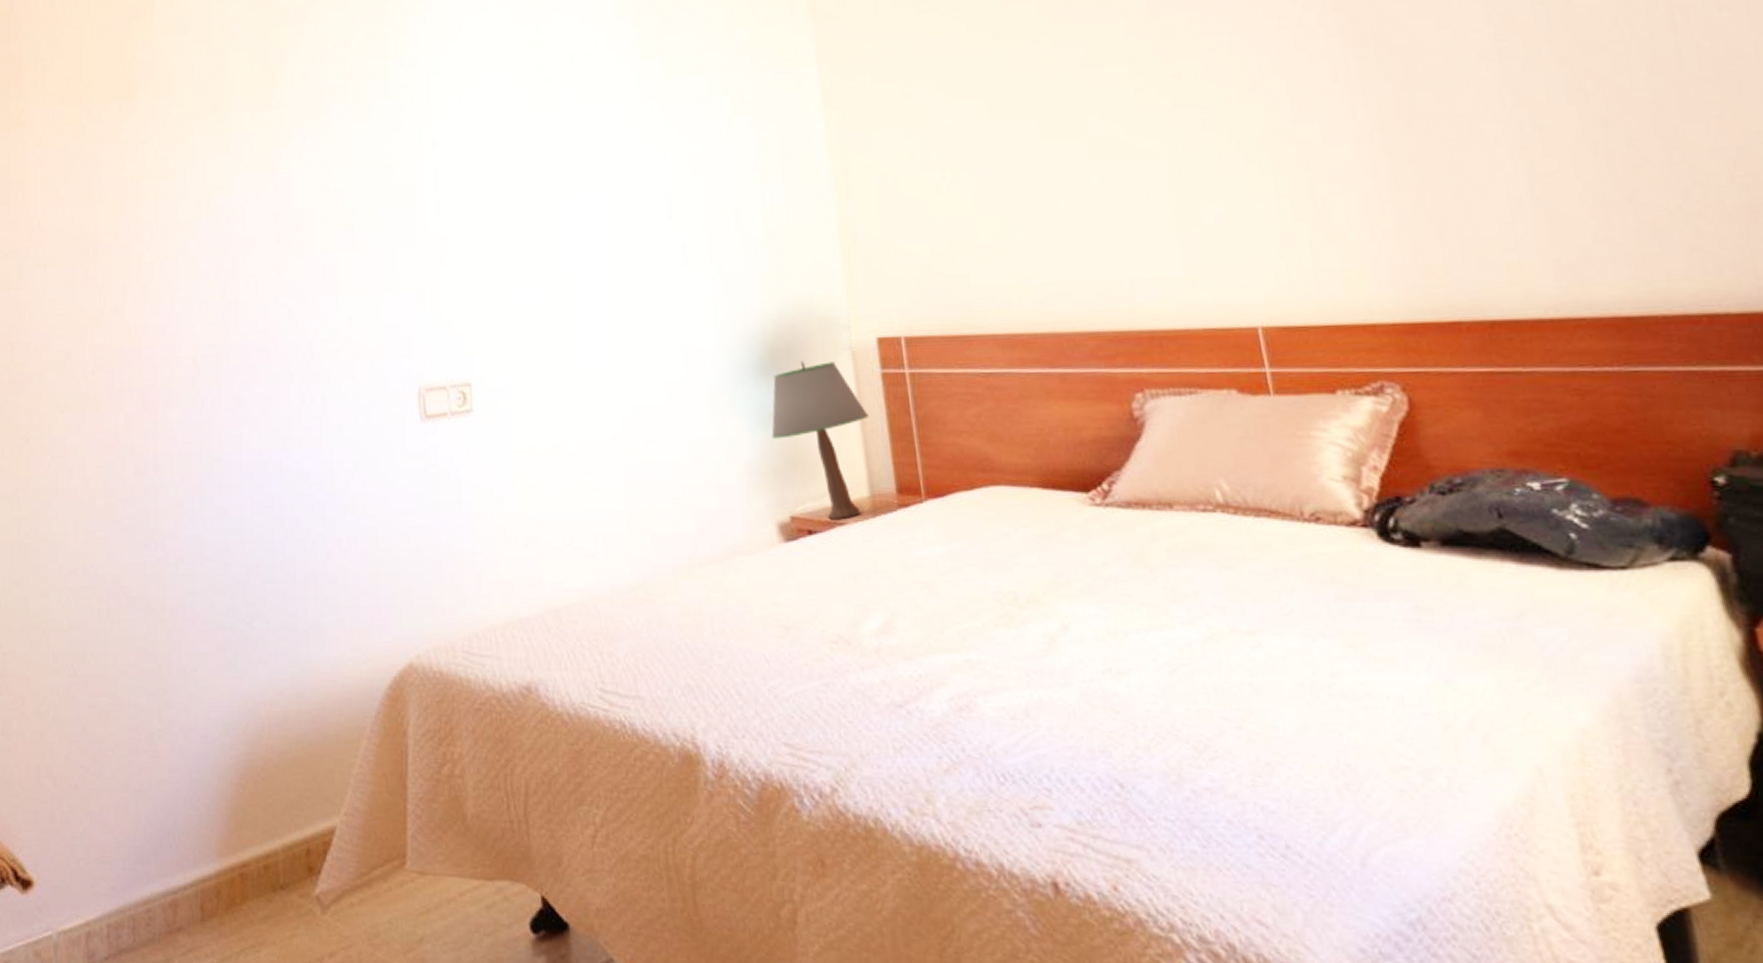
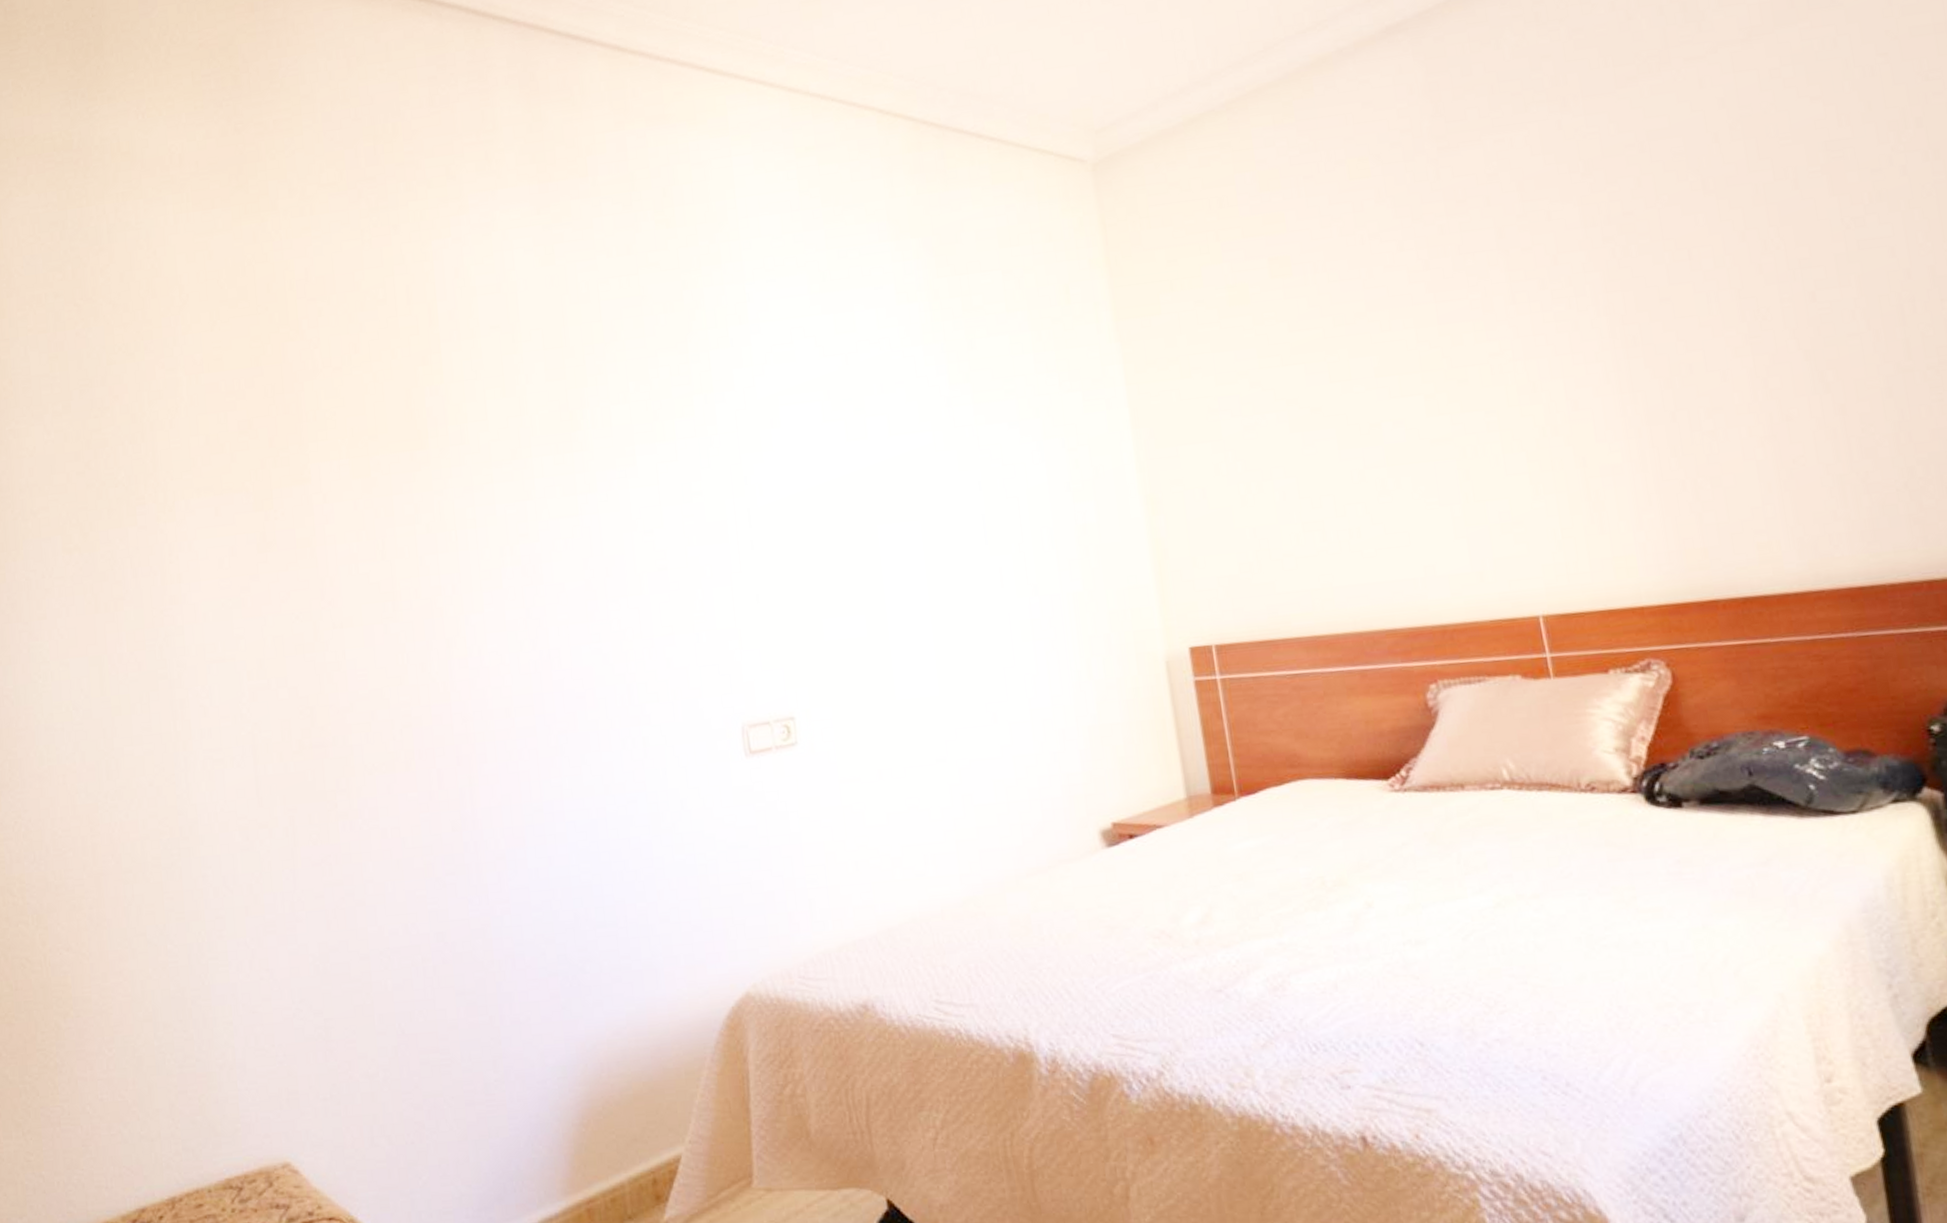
table lamp: present [771,360,869,520] -> none [1091,673,1183,824]

